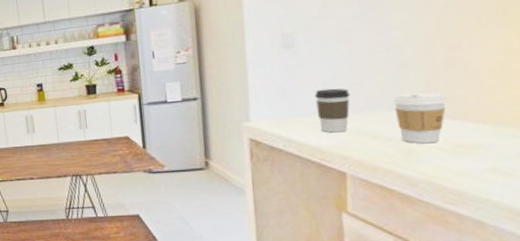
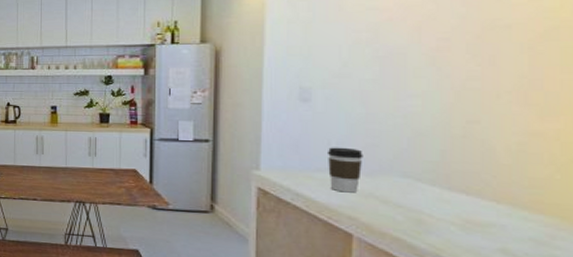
coffee cup: present [393,92,448,144] -> none [407,161,462,216]

